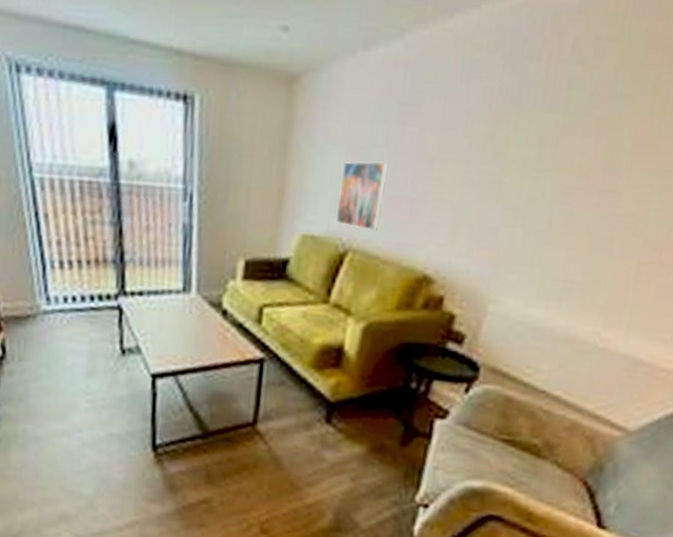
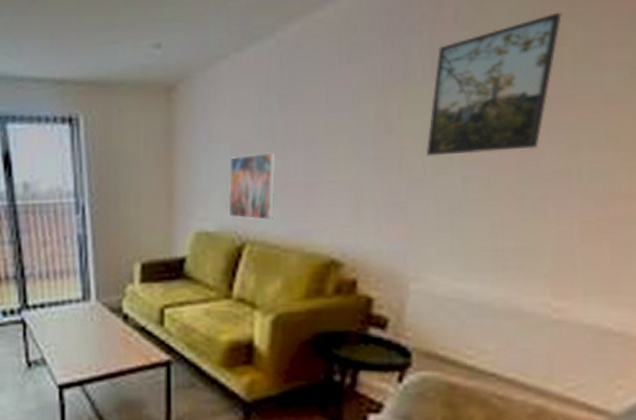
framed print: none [524,60,663,192] -> present [426,12,562,157]

